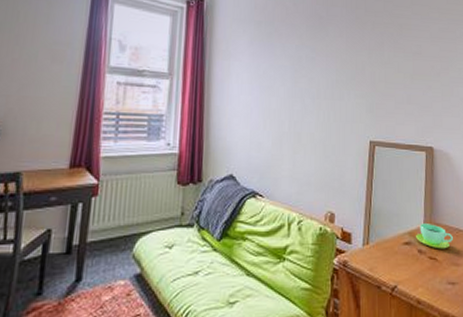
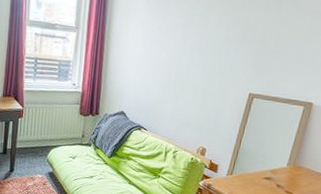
cup: present [416,224,453,249] -> none [277,165,313,187]

